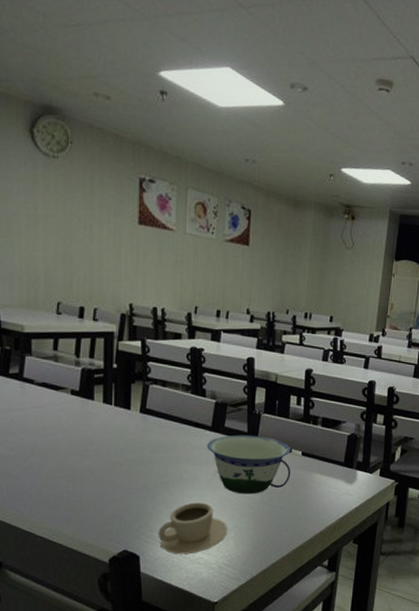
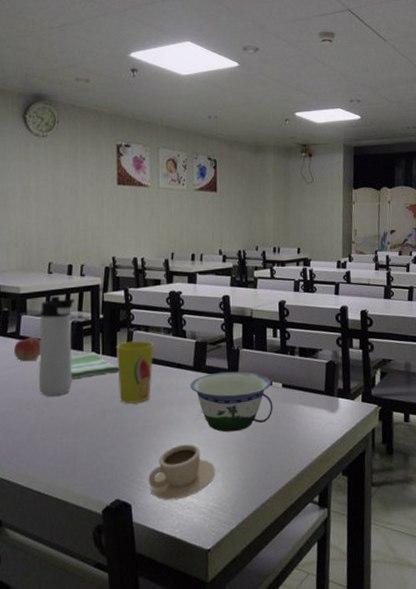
apple: none [16,381,48,406] -> present [13,337,41,362]
thermos bottle: none [43,338,86,444] -> present [38,295,75,397]
dish towel: none [79,401,133,428] -> present [70,351,120,379]
cup: none [130,395,171,459] -> present [116,341,154,404]

